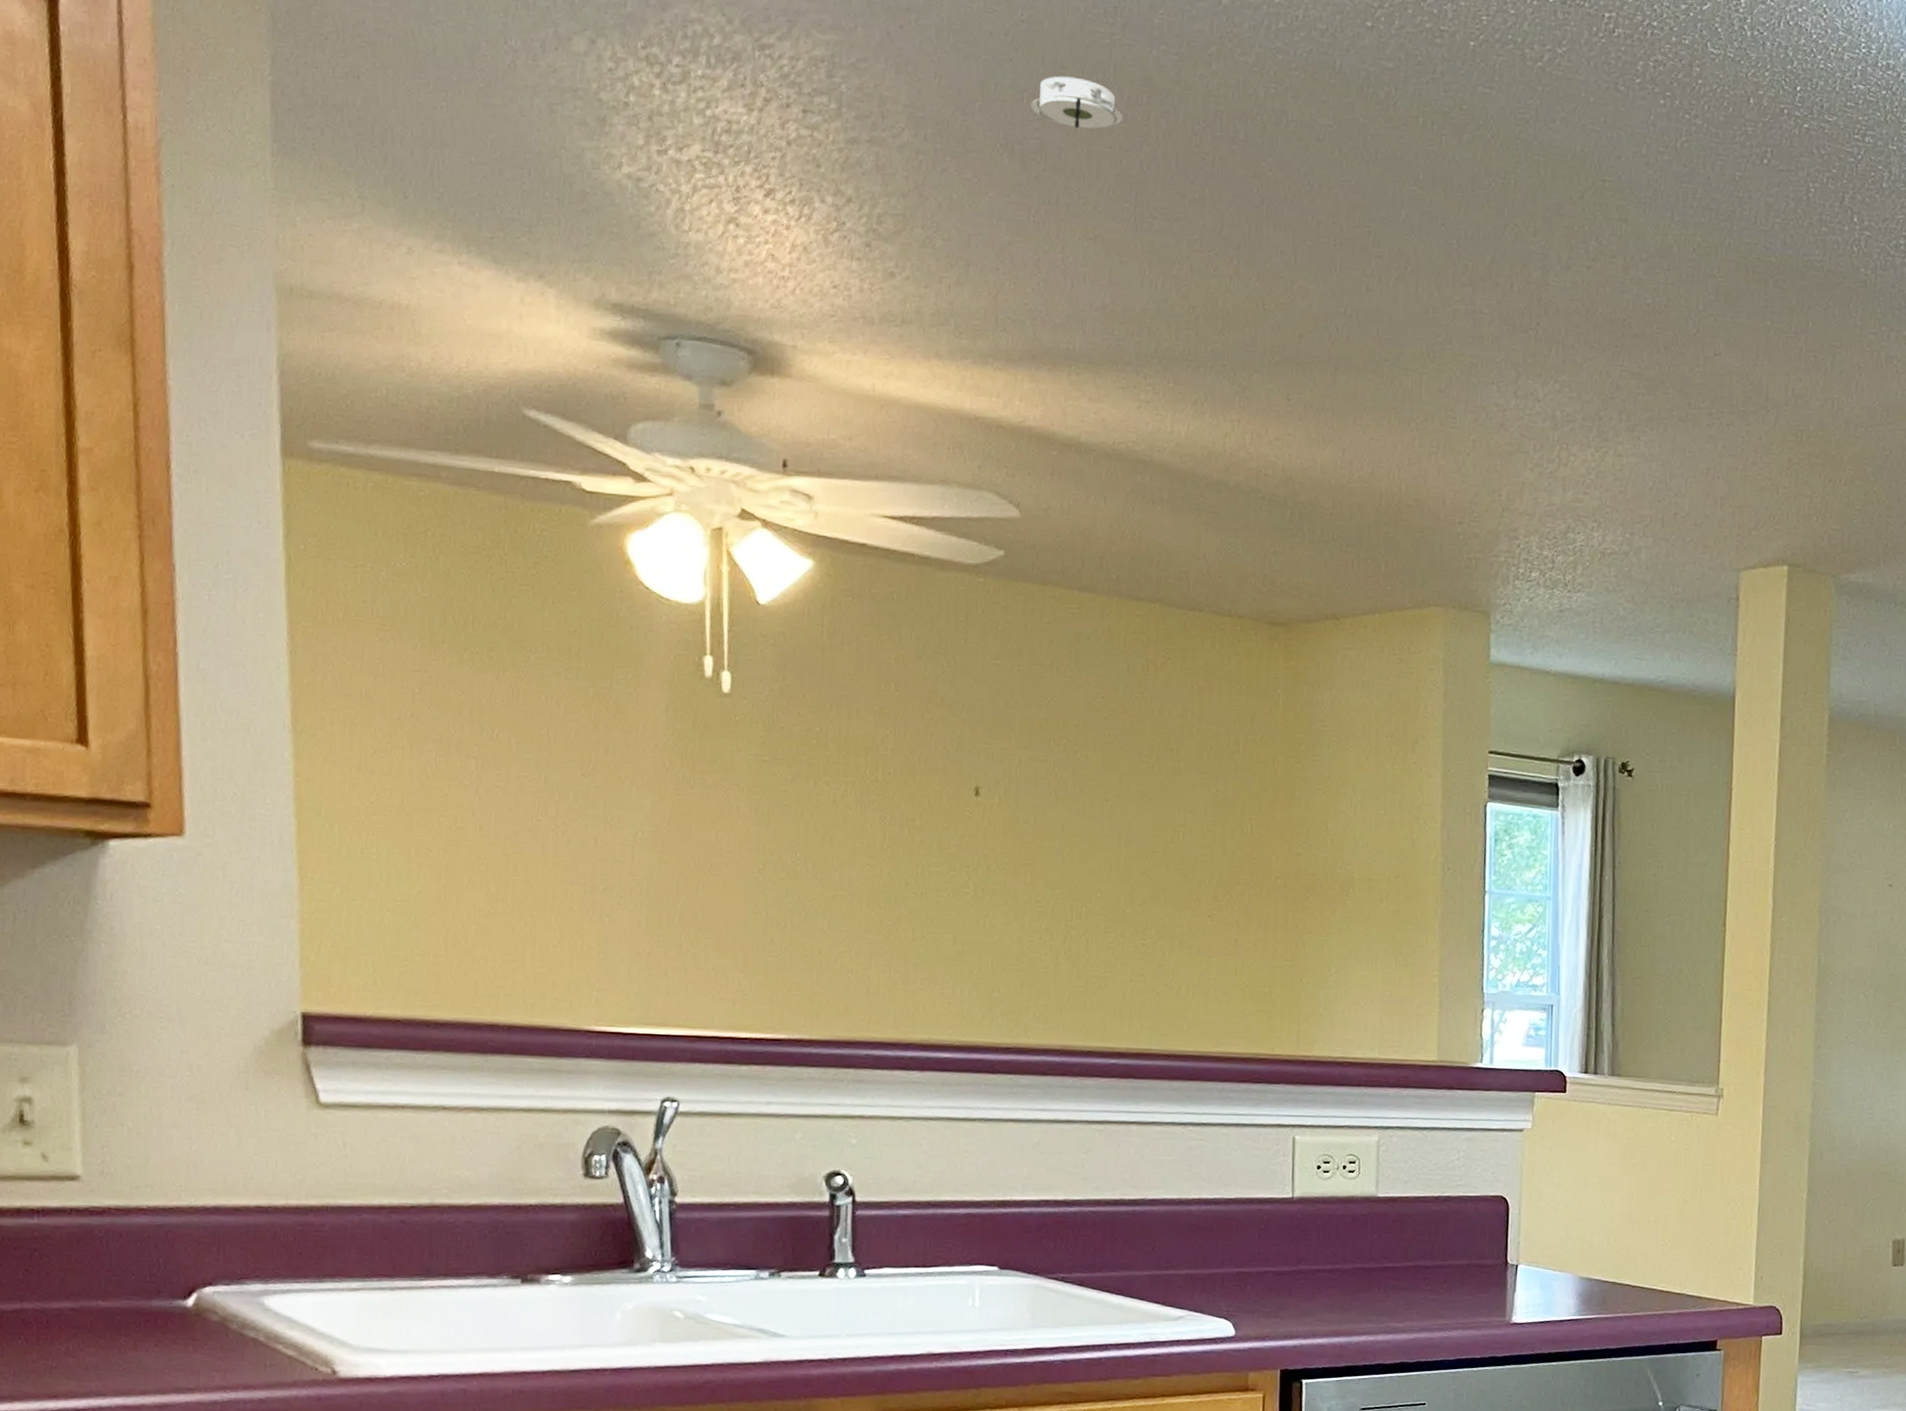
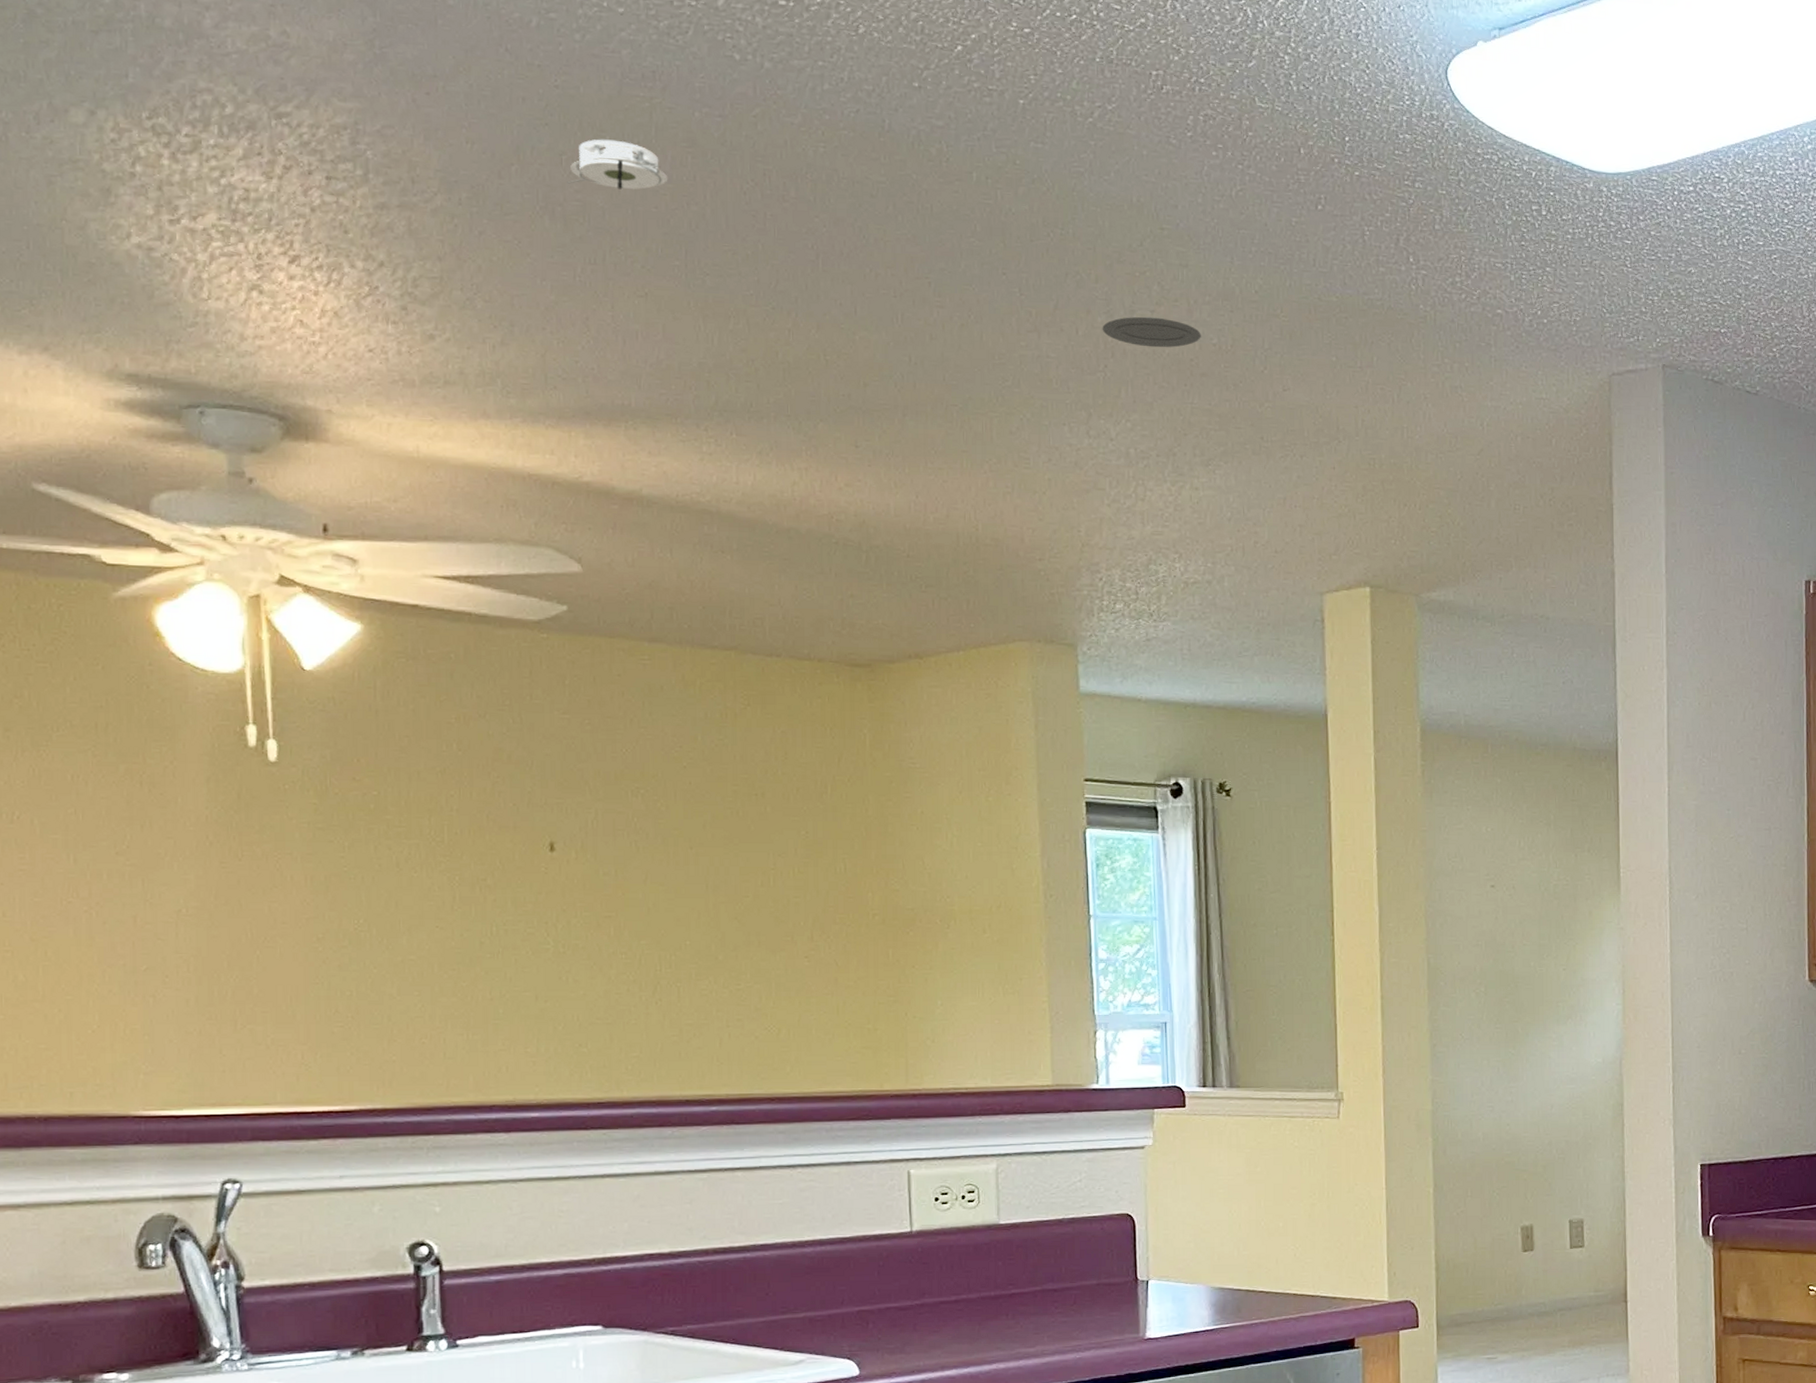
recessed light: none [1536,272,1636,307] -> present [1102,316,1201,348]

